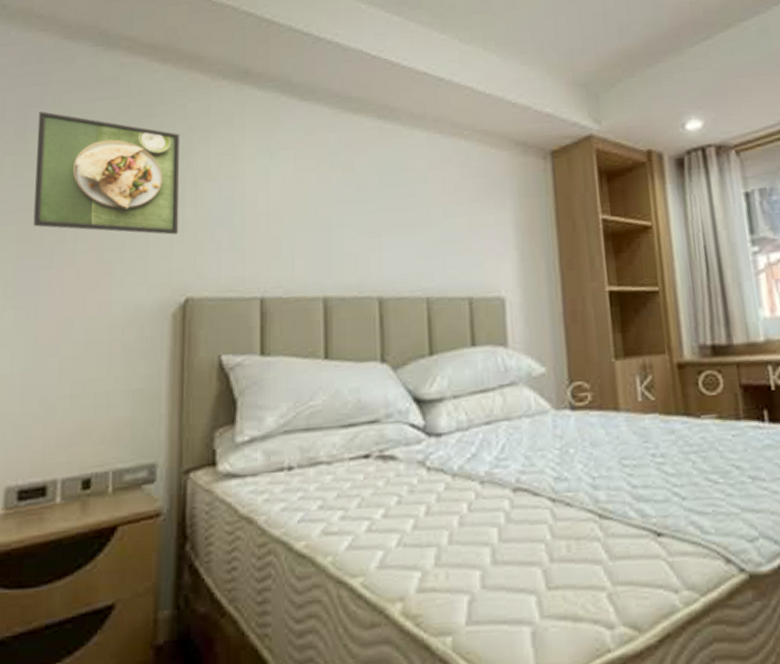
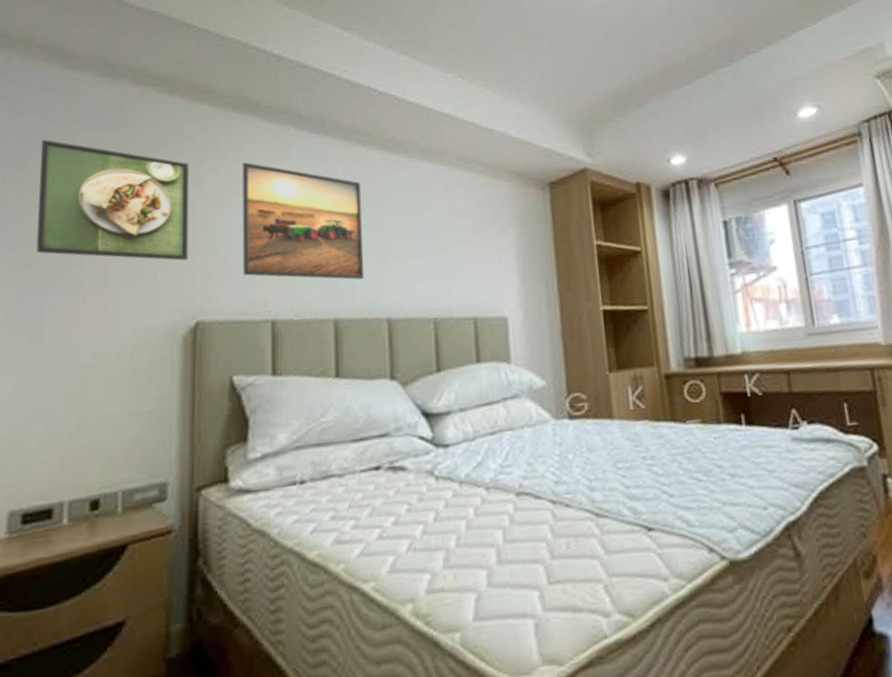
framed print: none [231,132,355,256] -> present [242,162,365,280]

